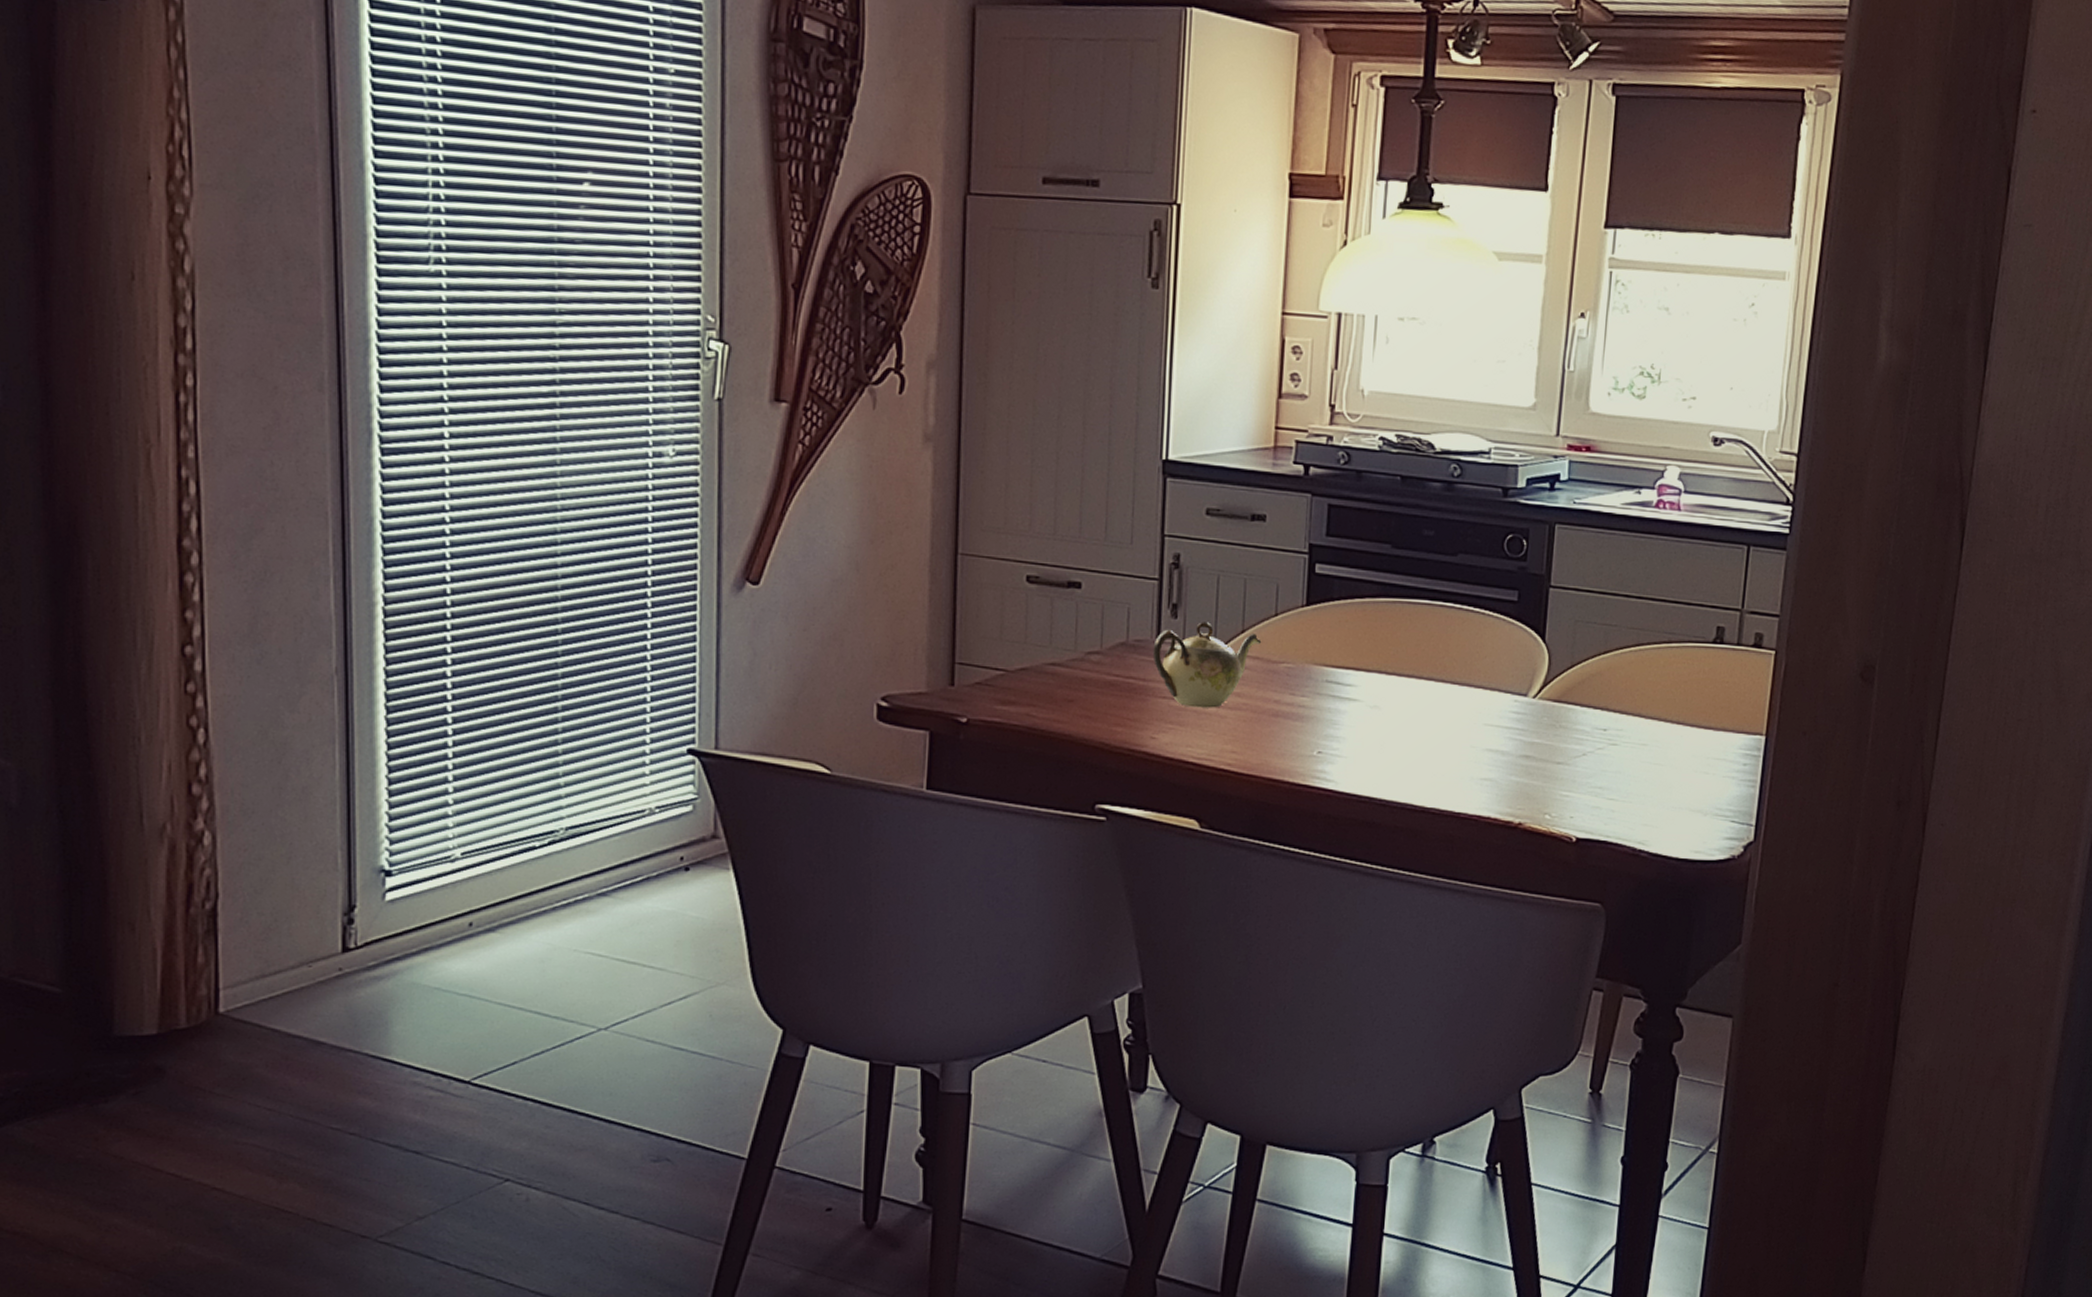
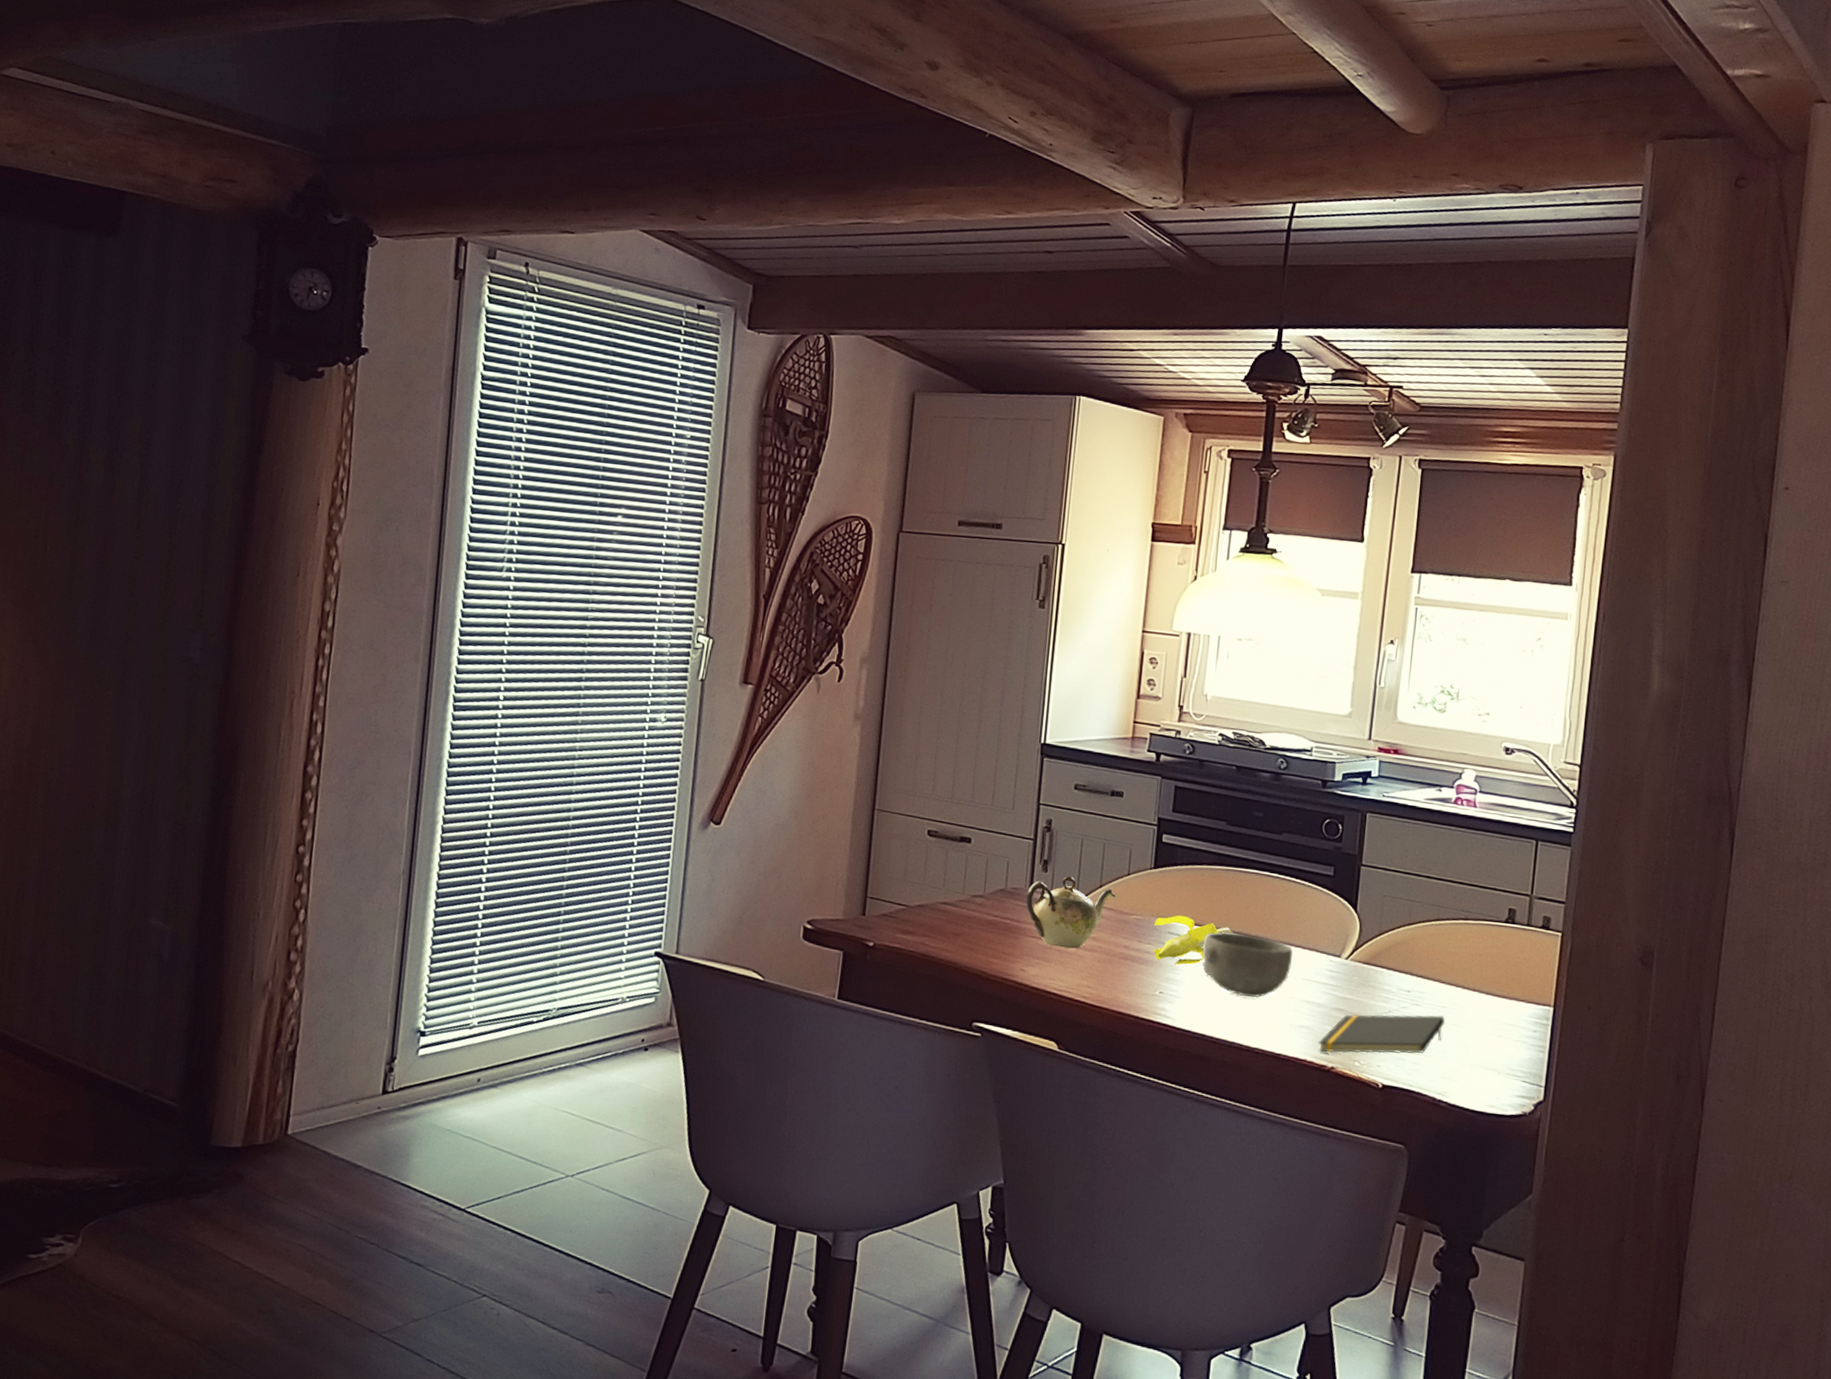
banana: none [1308,659,1403,718] -> present [1153,915,1234,965]
bowl: none [1367,675,1472,751] -> present [1202,932,1293,998]
notepad: none [1503,755,1646,807] -> present [1318,1014,1446,1054]

